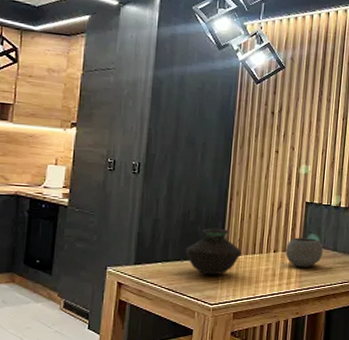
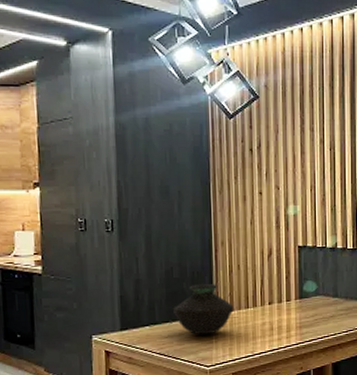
bowl: present [285,237,323,268] -> none [282,285,322,319]

